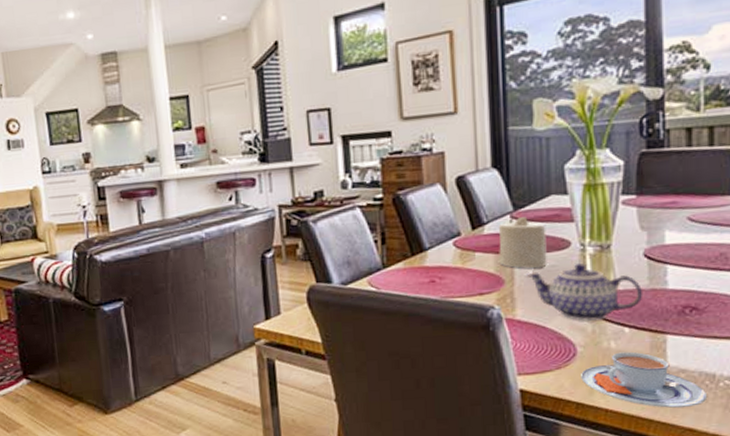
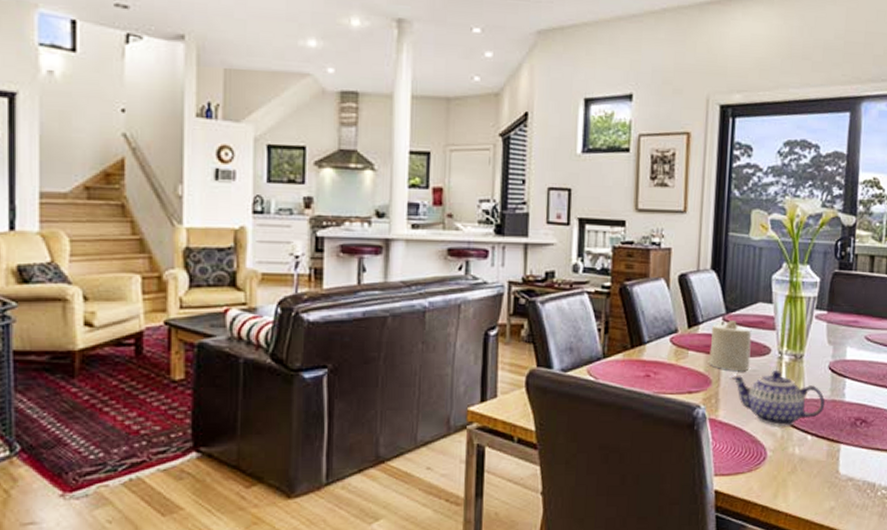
teacup: present [581,351,708,408] -> none [768,458,868,514]

